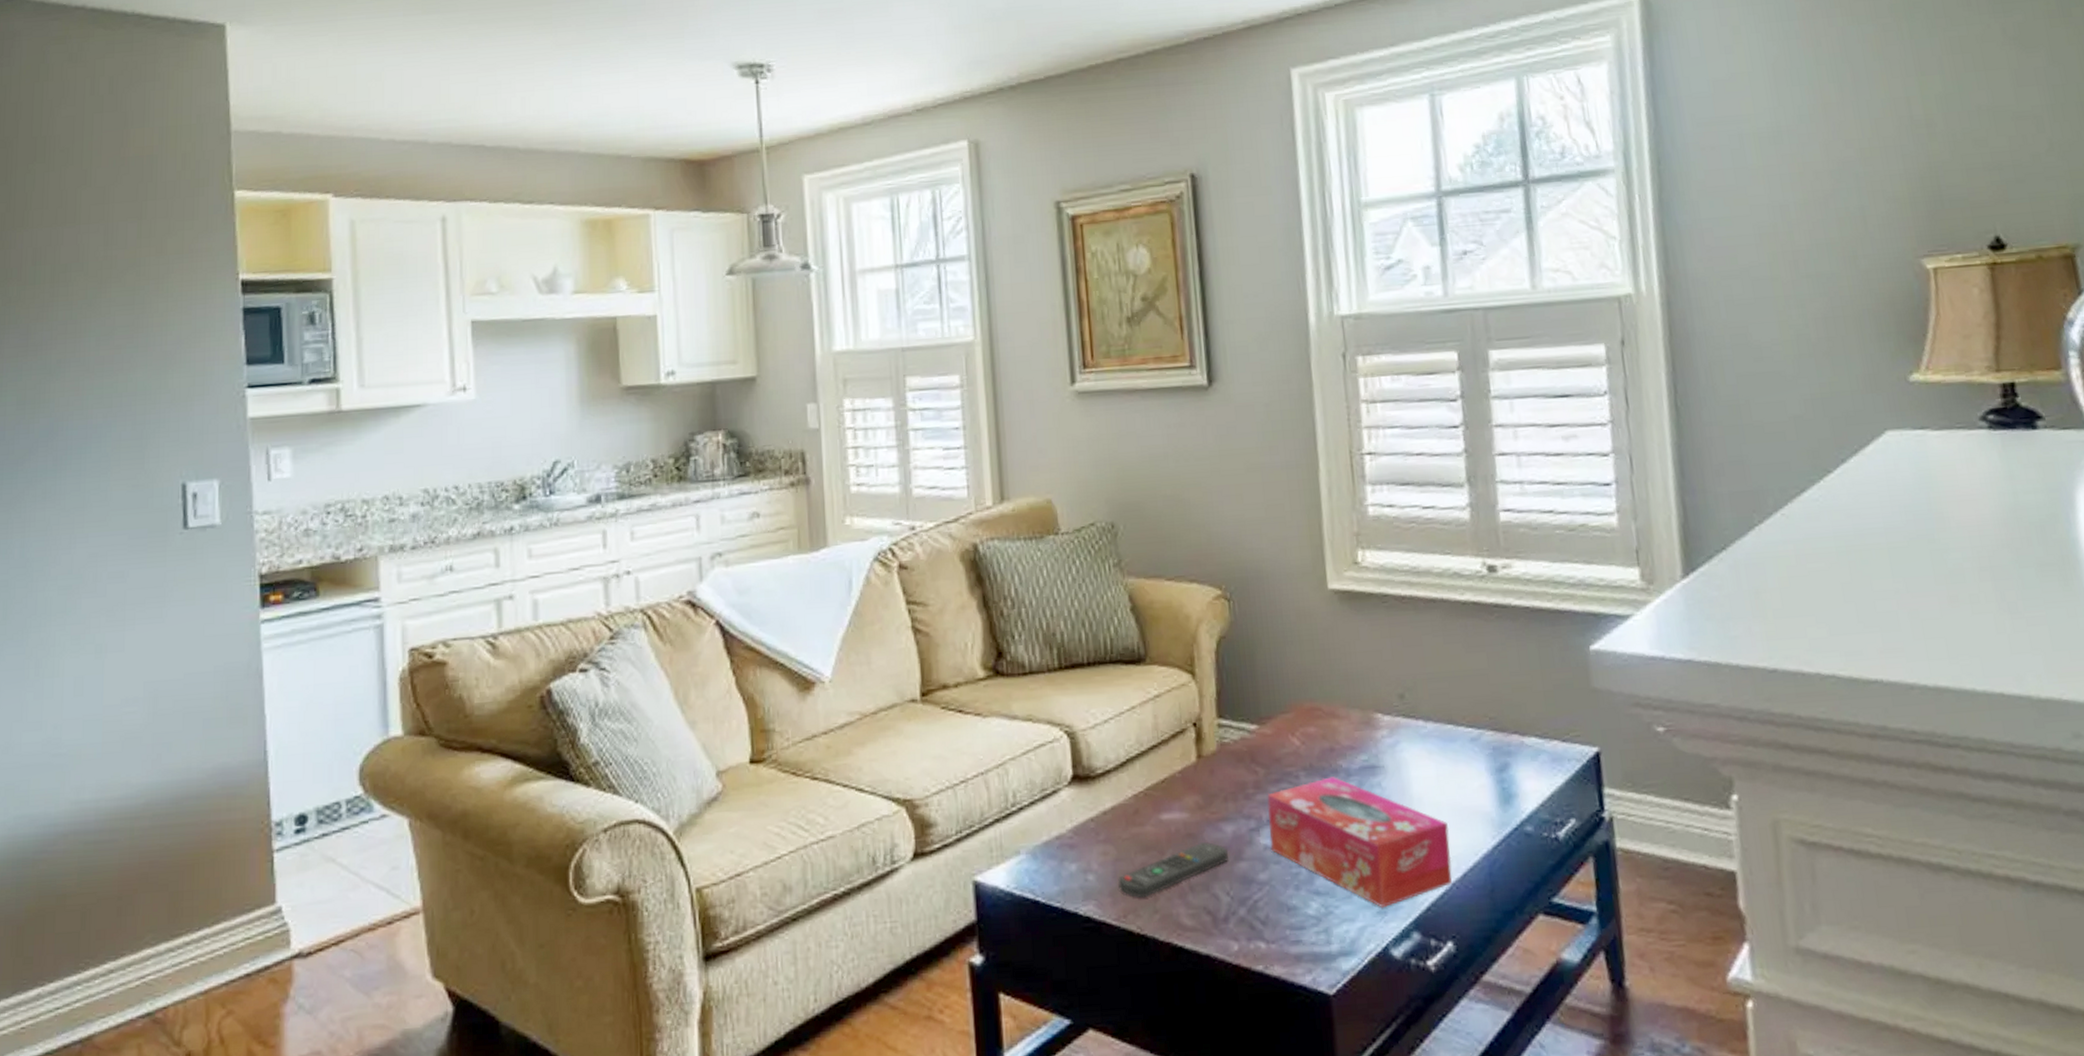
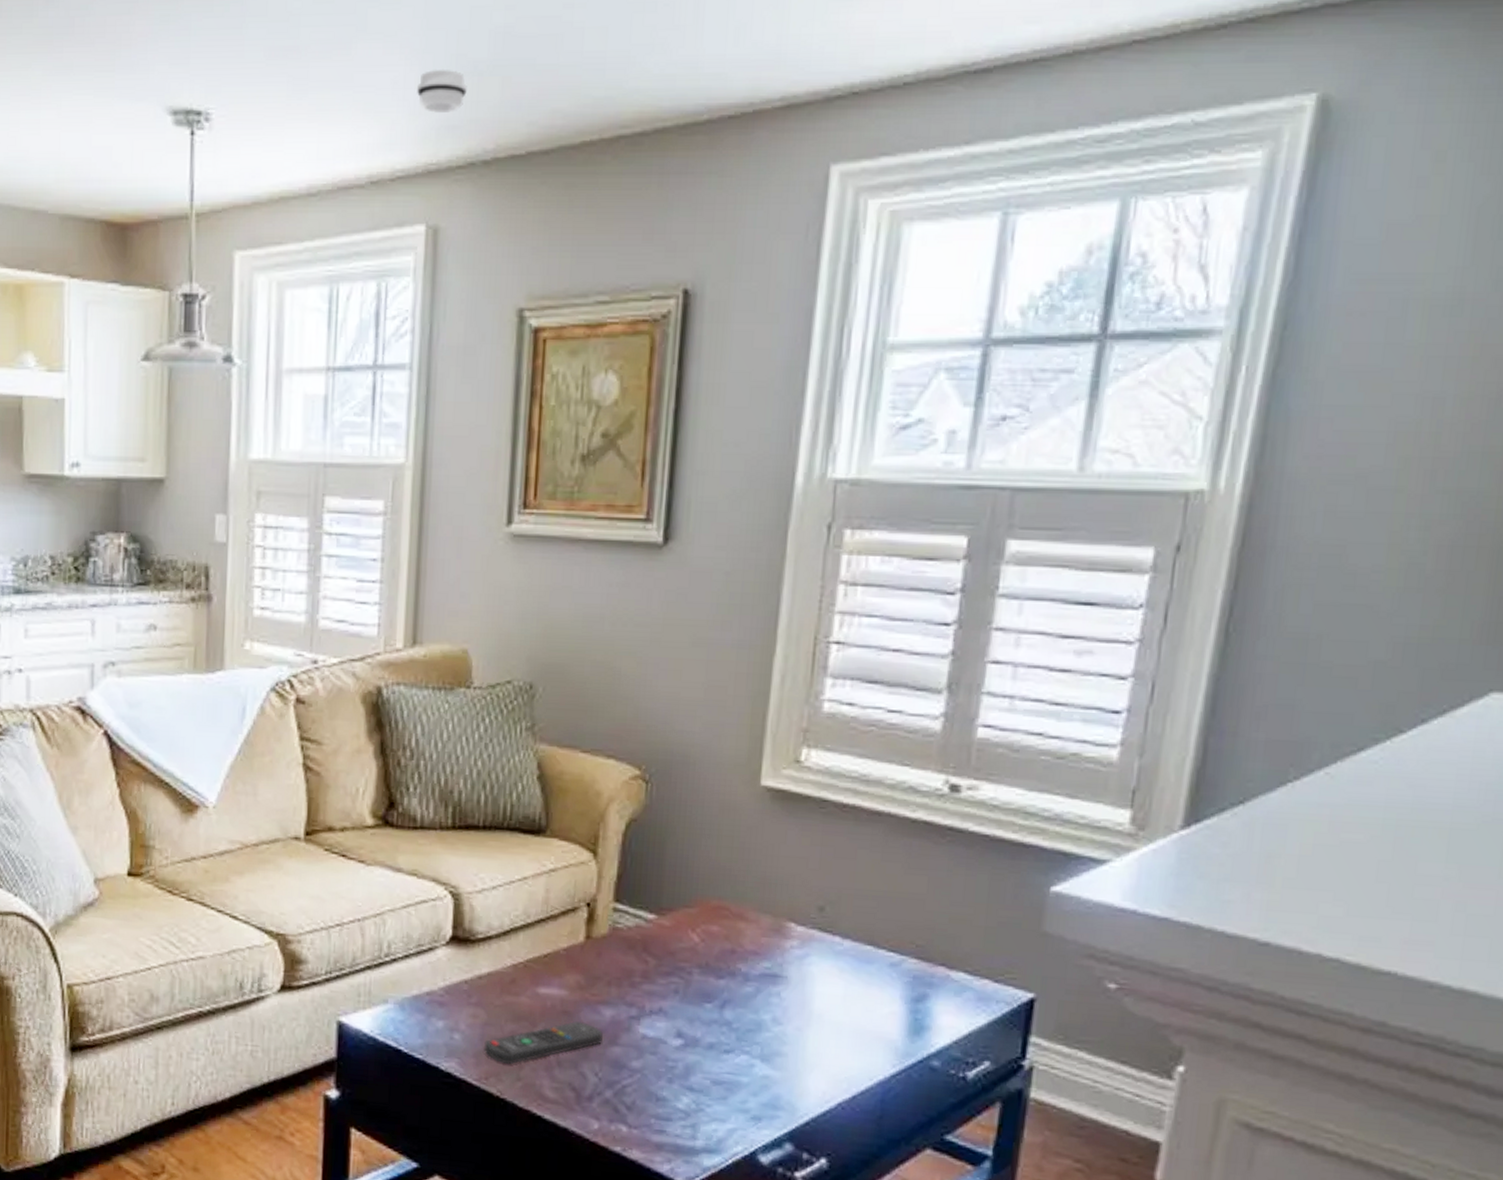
smoke detector: none [947,17,989,52] -> present [417,69,467,113]
tissue box: present [1267,777,1452,909] -> none [649,978,847,1115]

